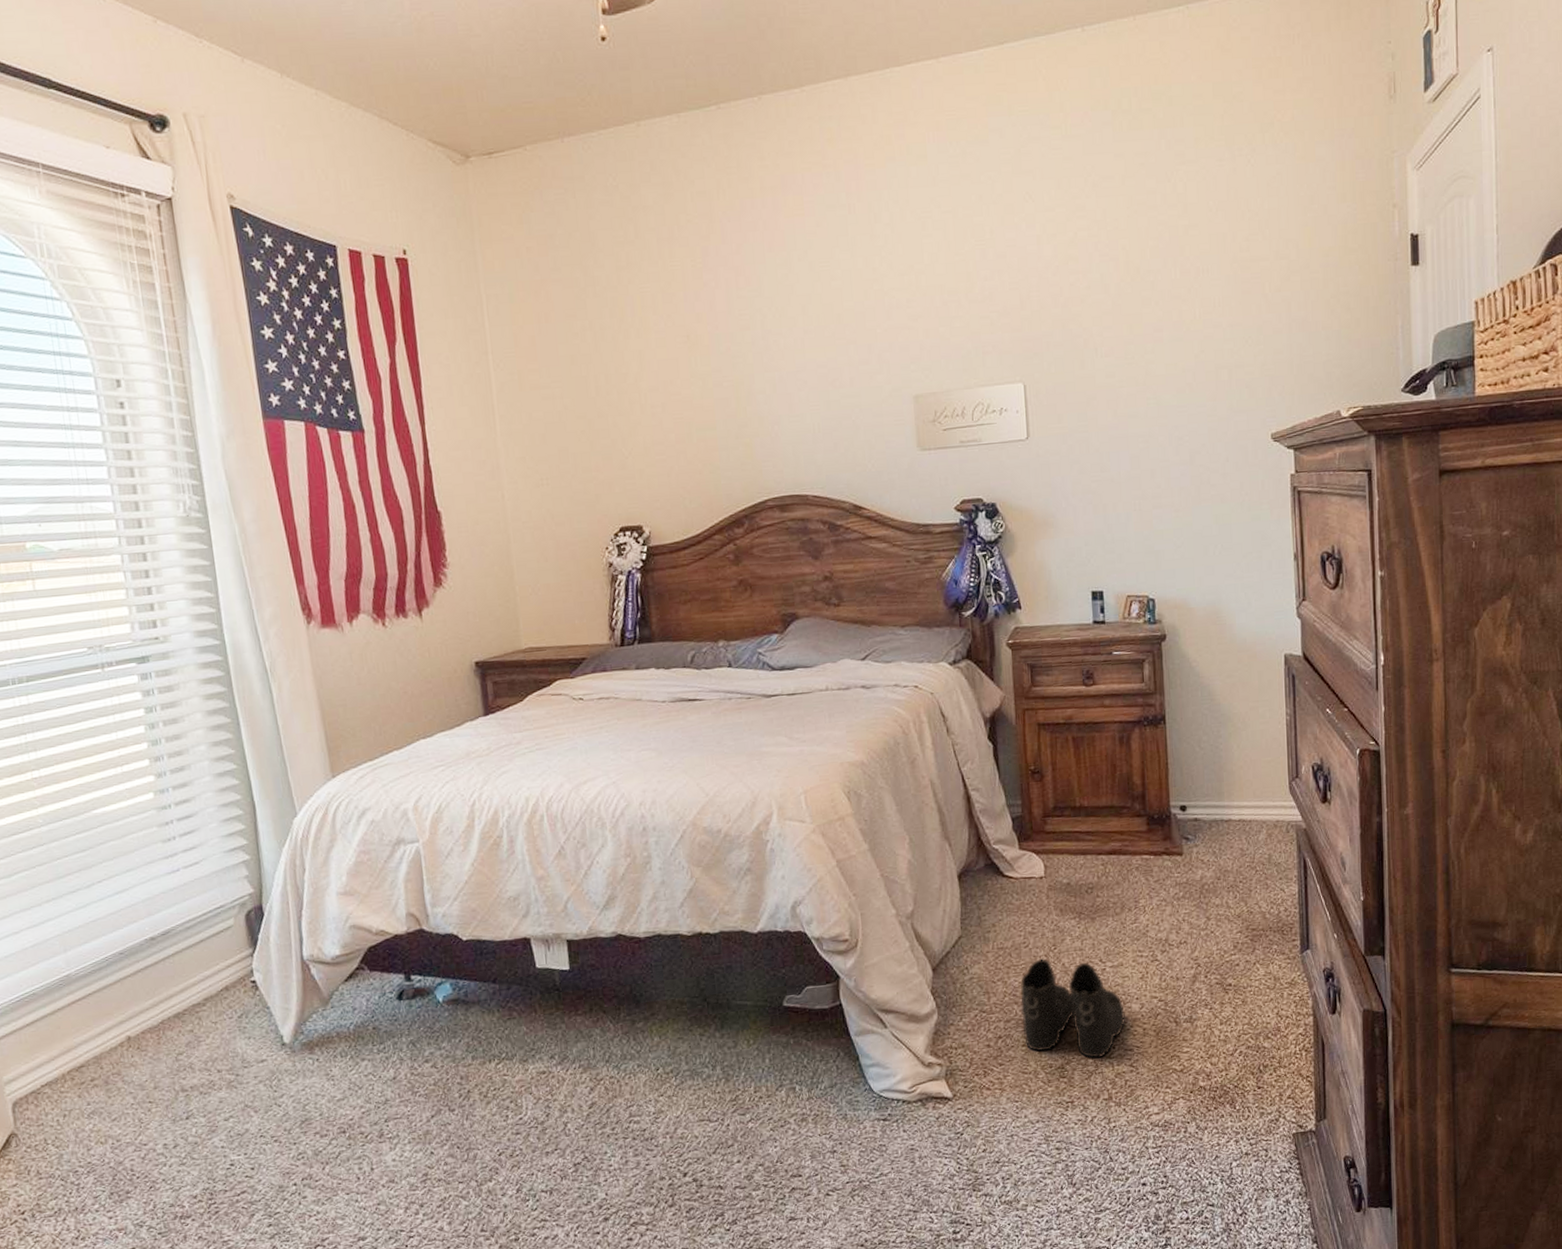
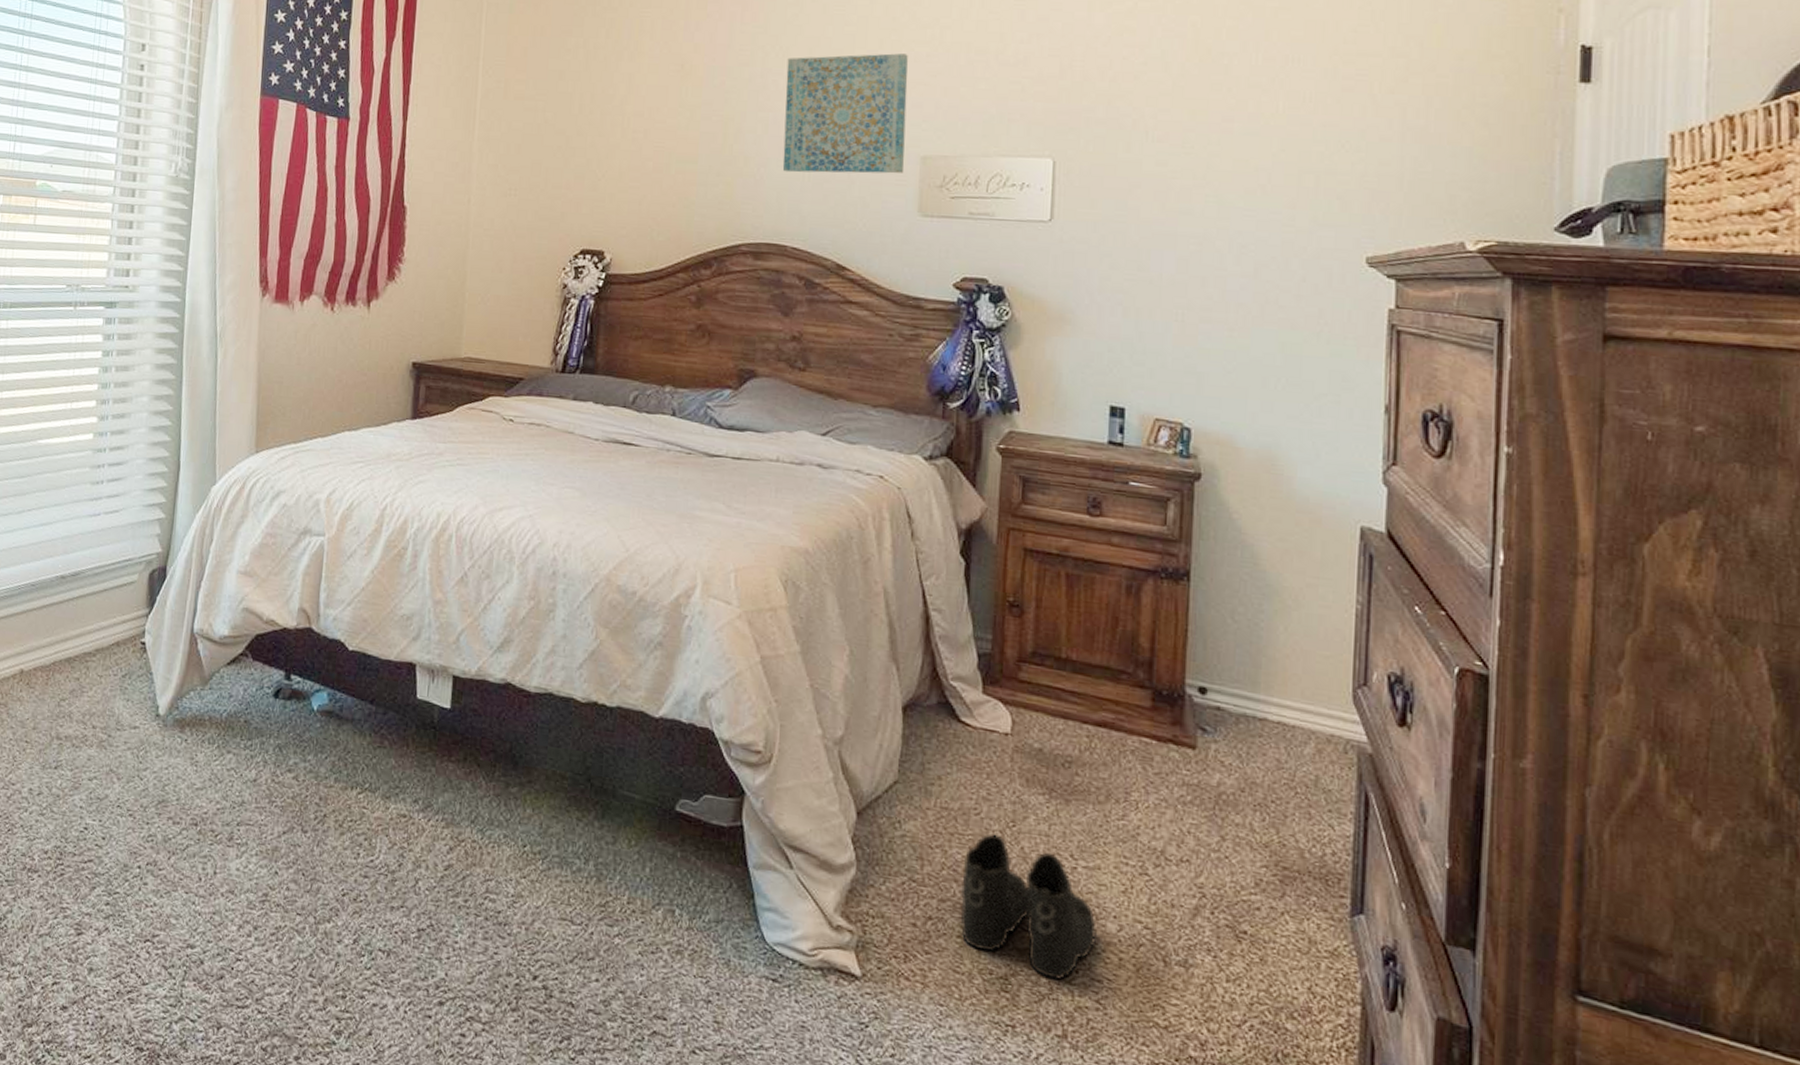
wall art: none [784,302,901,427] -> present [782,53,908,174]

